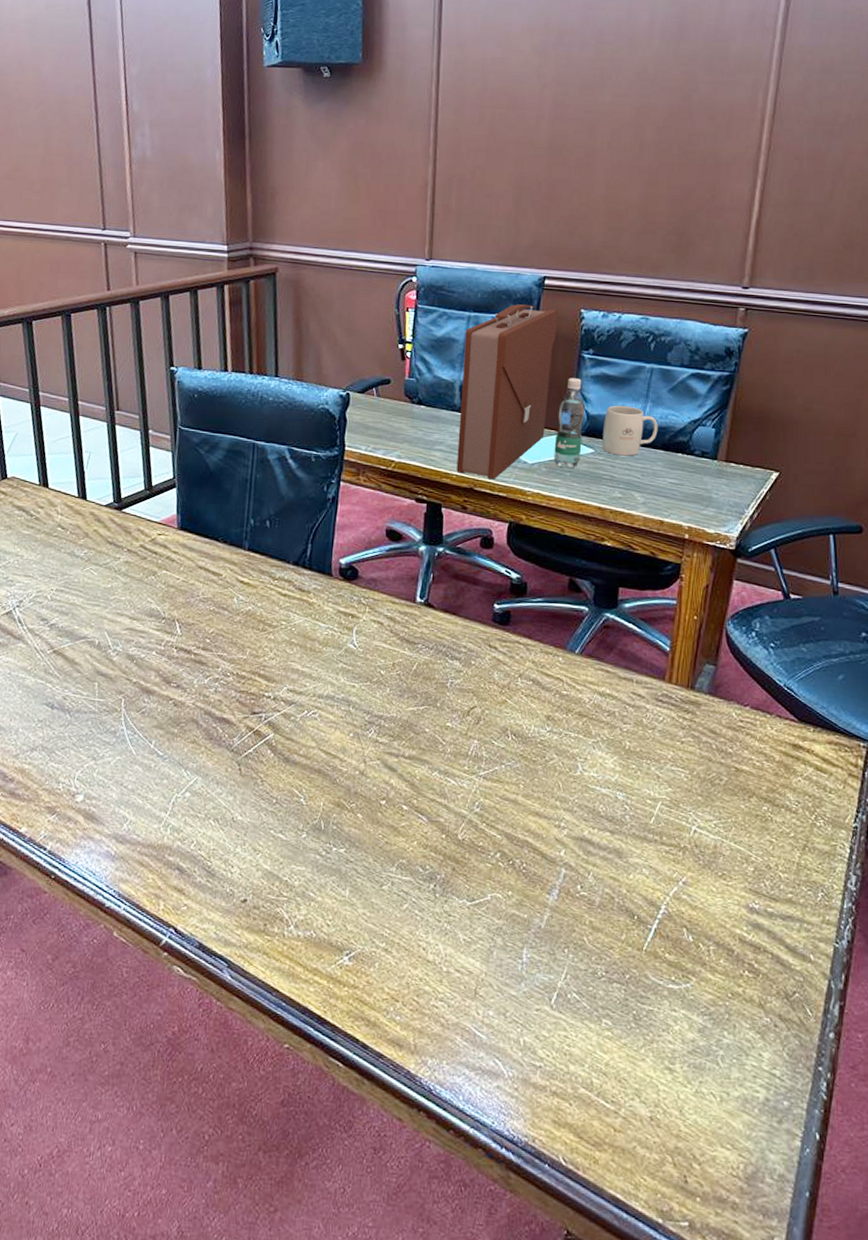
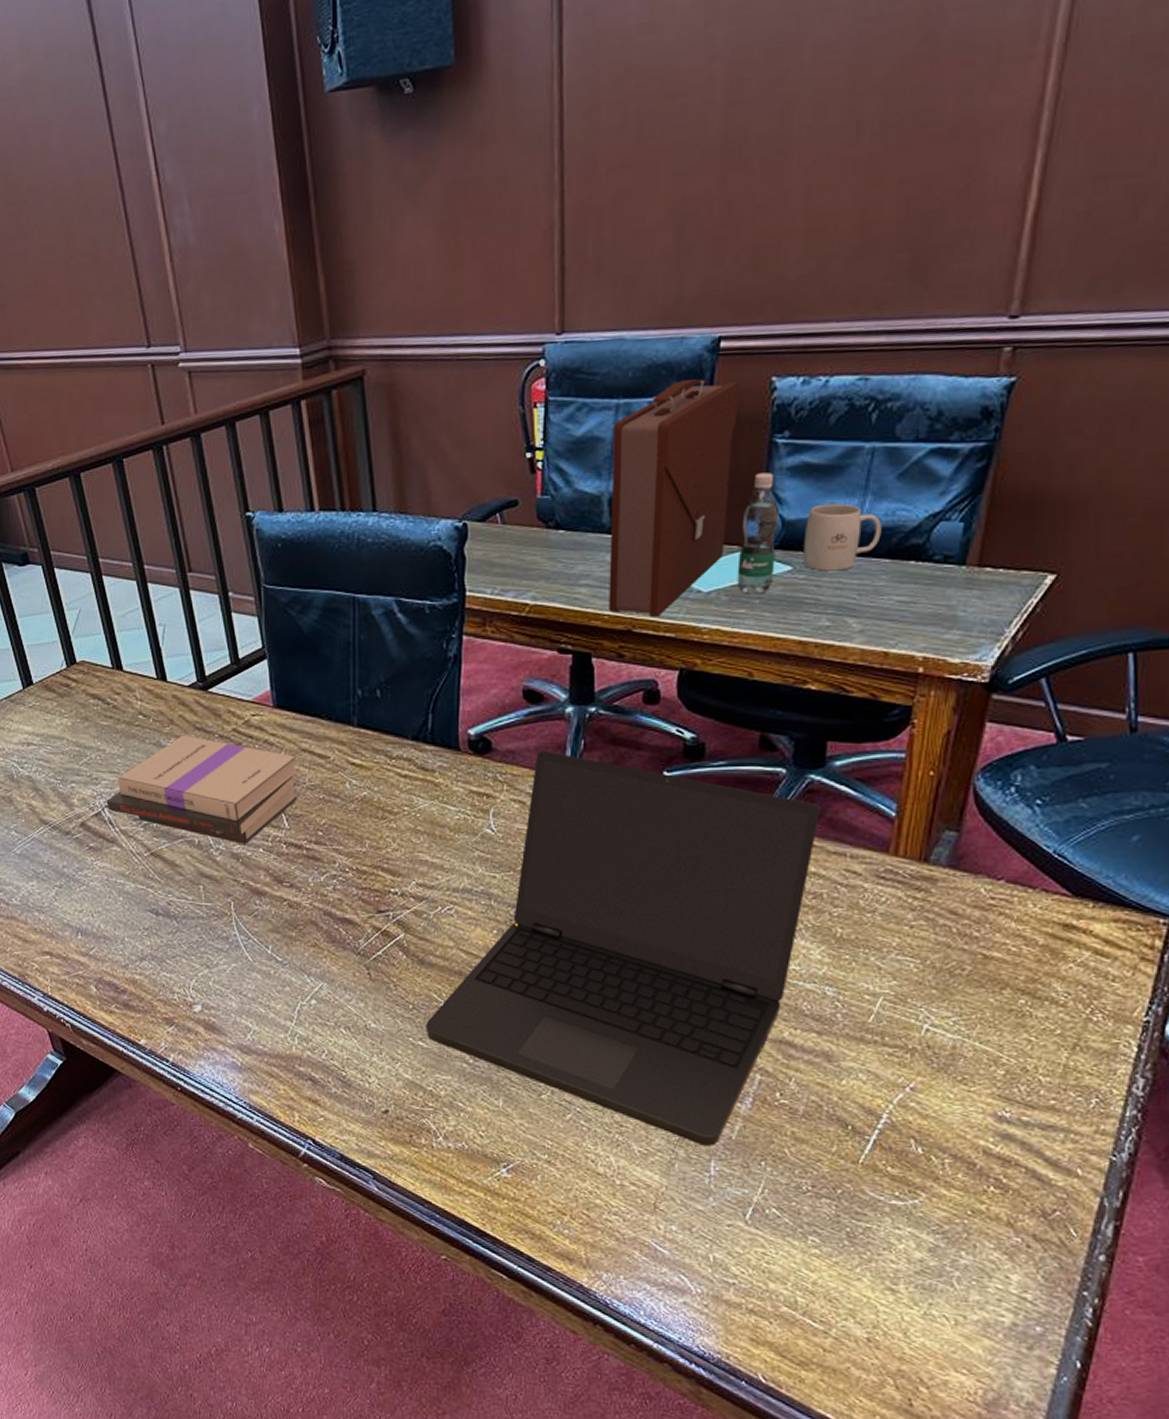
books: none [18,547,194,647] -> present [106,735,298,844]
laptop: none [286,580,614,935] -> present [425,751,821,1146]

